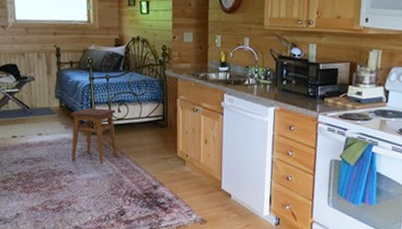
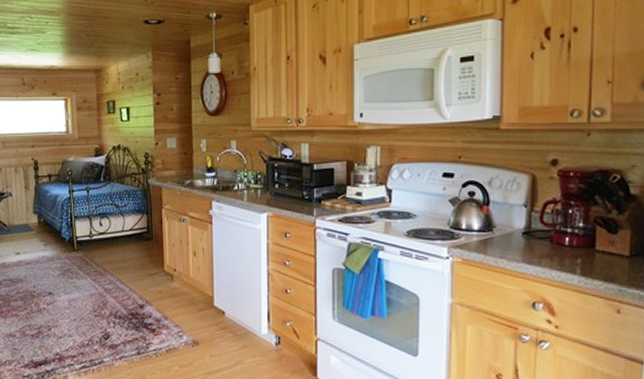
stool: present [71,107,117,164] -> none [50,222,100,283]

